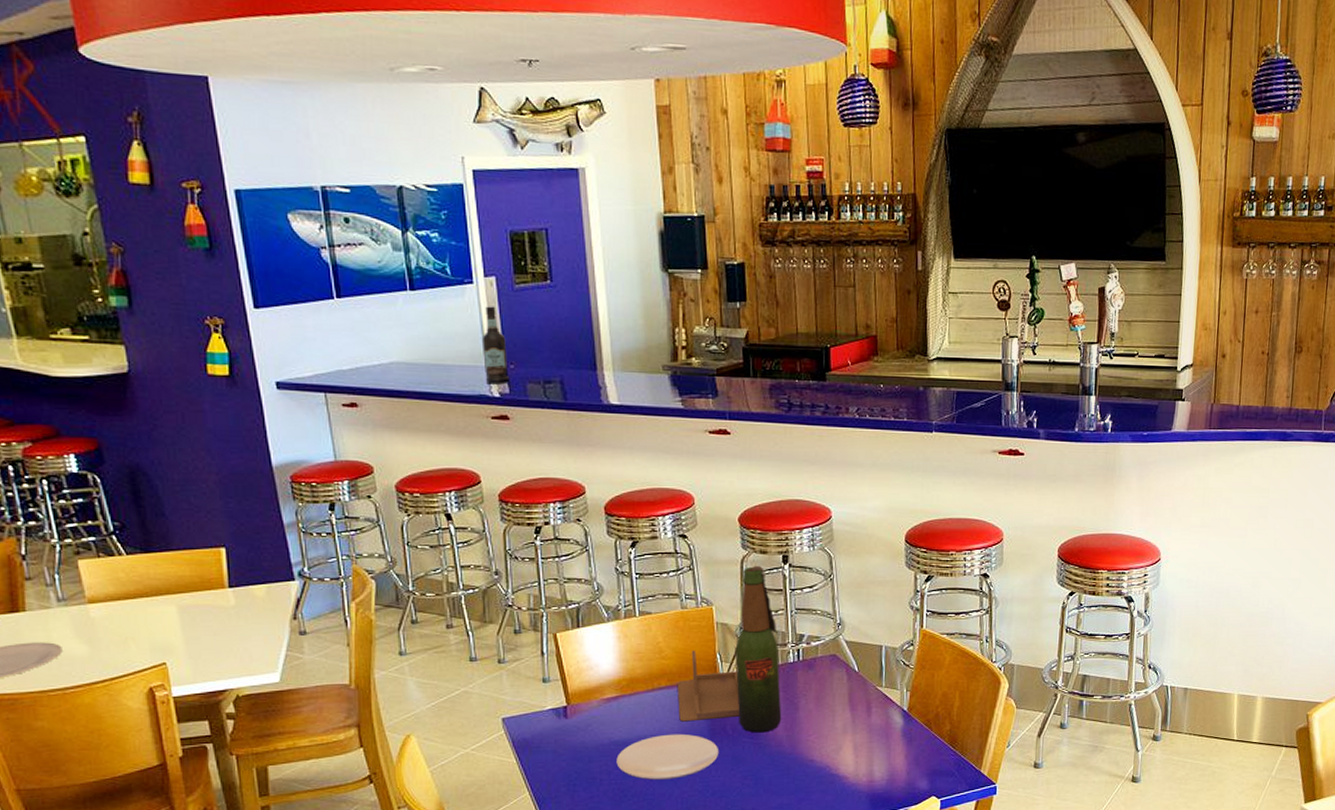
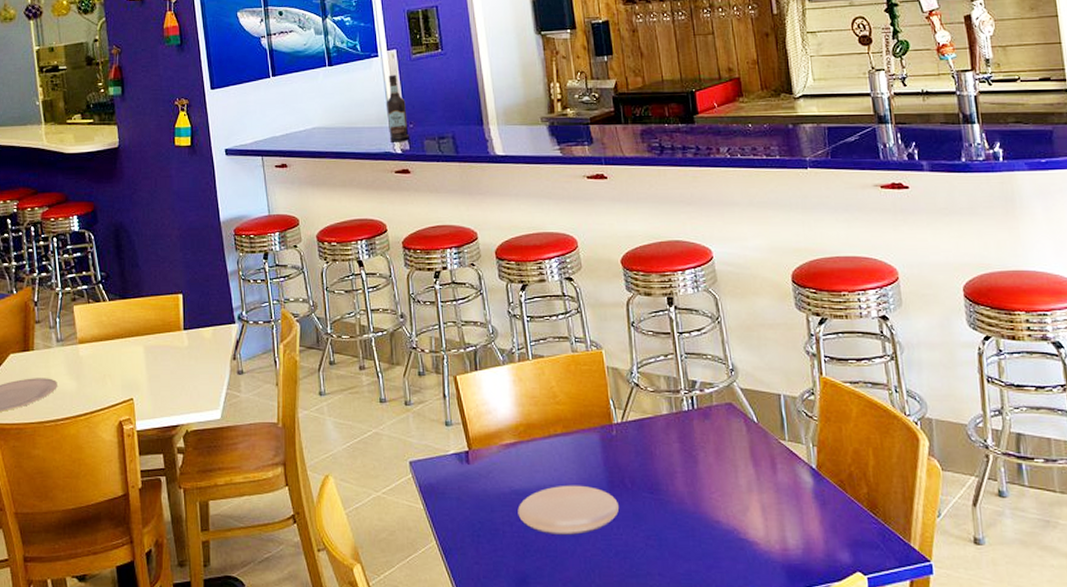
napkin holder: present [677,648,740,722] -> none [572,393,638,472]
beer bottle: present [735,565,782,733] -> none [627,307,681,488]

